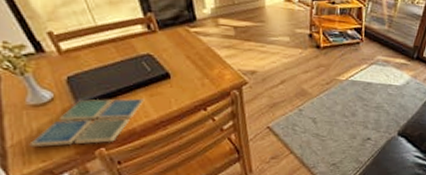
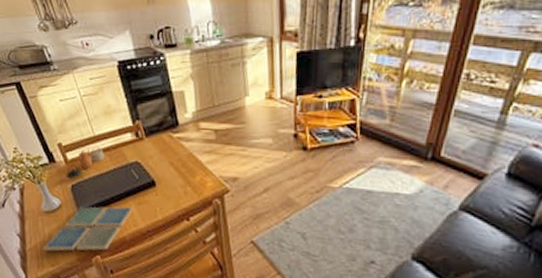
teapot: none [59,37,110,70] -> present [65,146,105,178]

